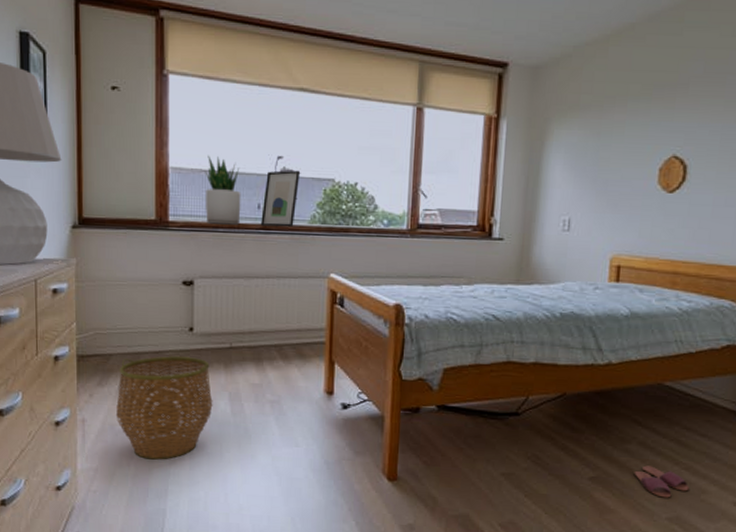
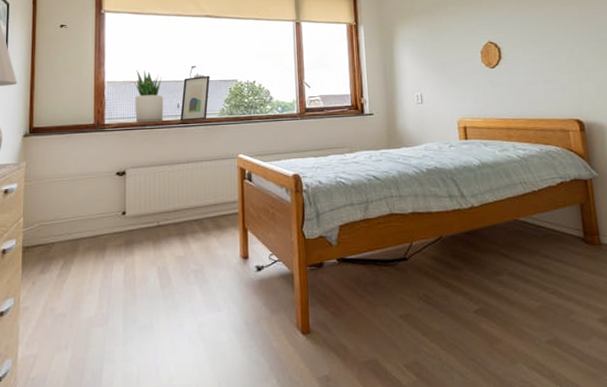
basket: present [115,356,213,460] -> none [55,238,144,340]
slippers: present [634,465,689,498] -> none [510,293,559,322]

